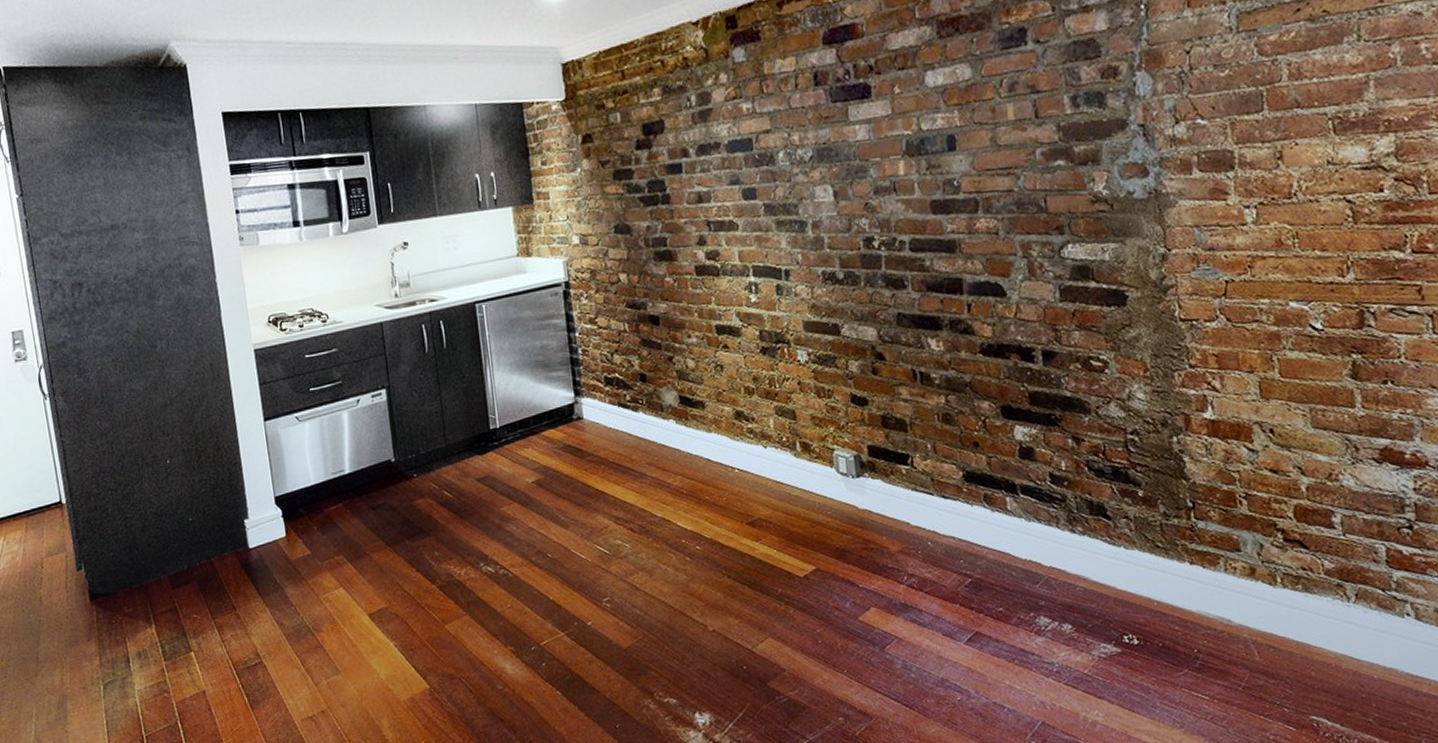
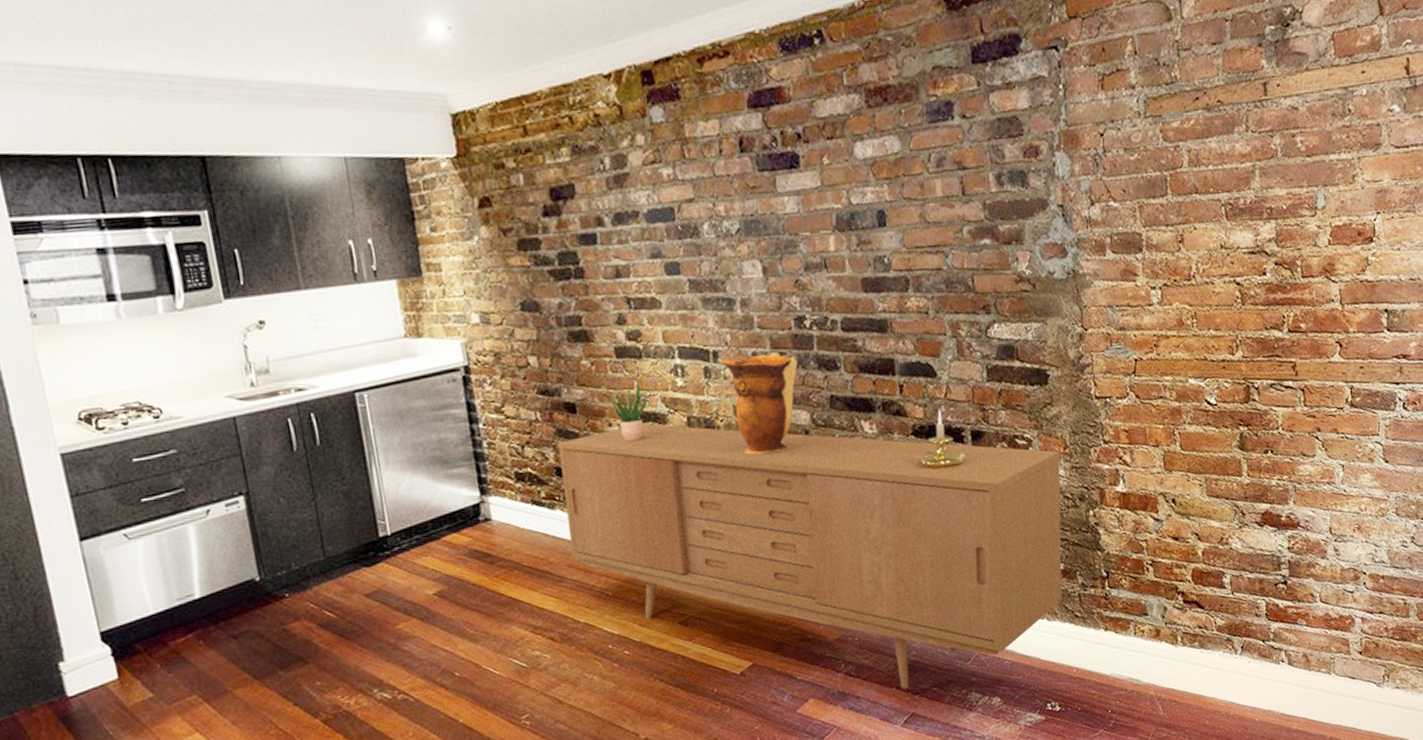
sideboard: none [642,336,1142,607] -> present [557,424,1063,690]
potted plant: none [689,293,723,353] -> present [609,377,648,442]
decorative vase: none [793,271,866,368] -> present [722,352,798,455]
candle holder: none [985,328,1036,388] -> present [917,409,966,469]

